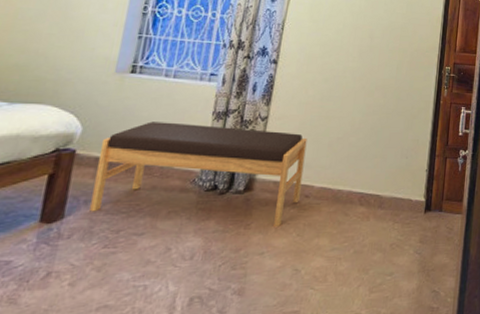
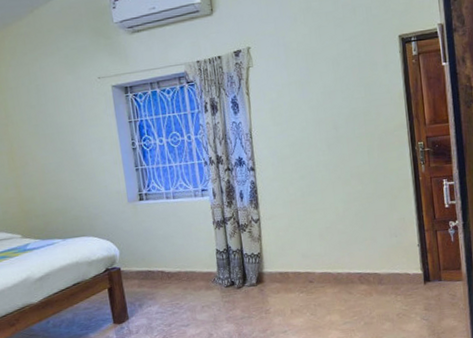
bench: present [89,121,307,228] -> none [136,229,306,313]

